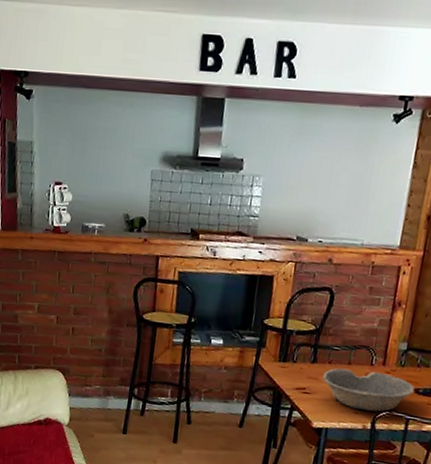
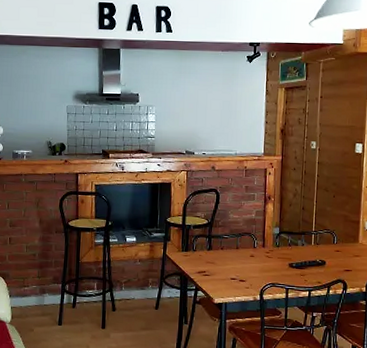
bowl: present [322,368,415,412] -> none [217,252,289,285]

